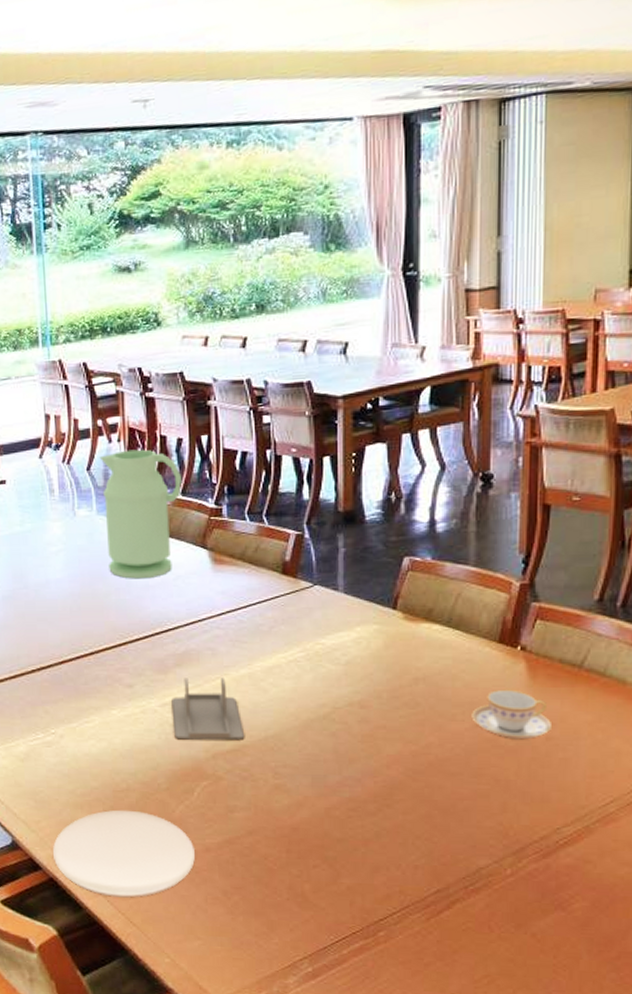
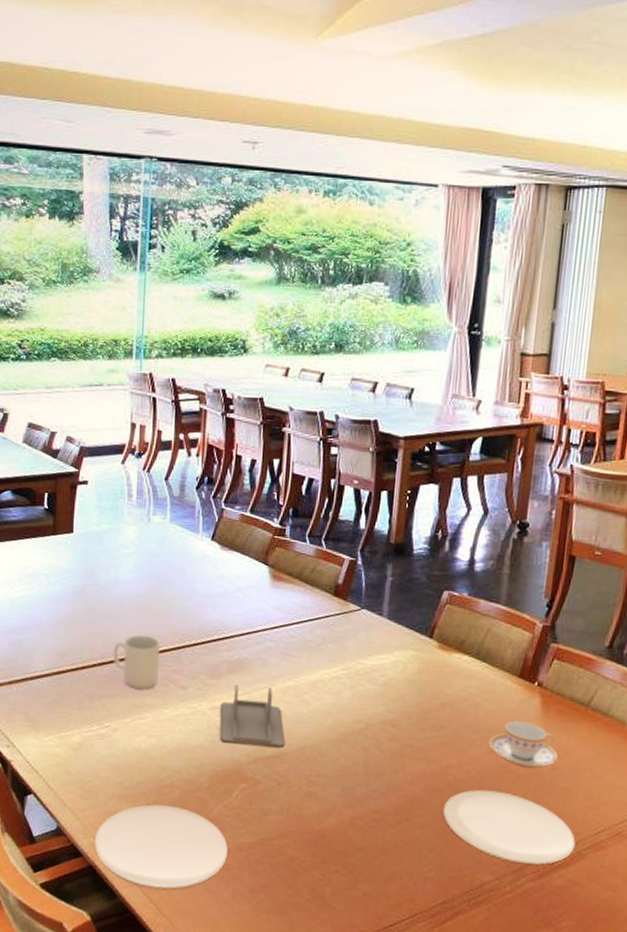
cup: none [51,635,102,691] -> present [113,635,161,689]
water jug: present [99,449,182,579] -> none [176,465,252,588]
plate: none [426,767,581,845] -> present [442,789,576,865]

